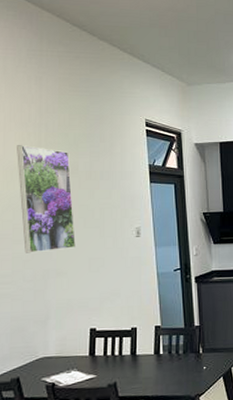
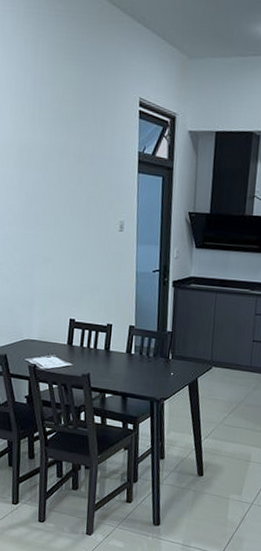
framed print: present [17,145,76,253] -> none [11,119,62,237]

